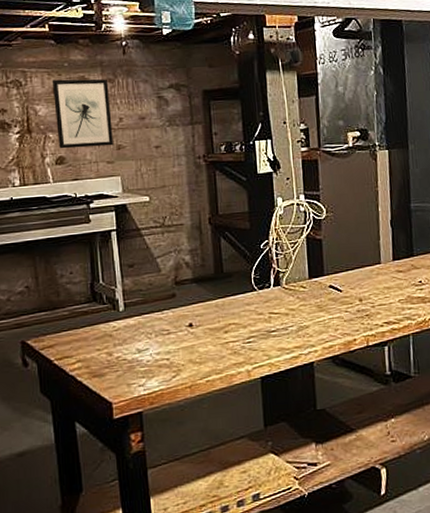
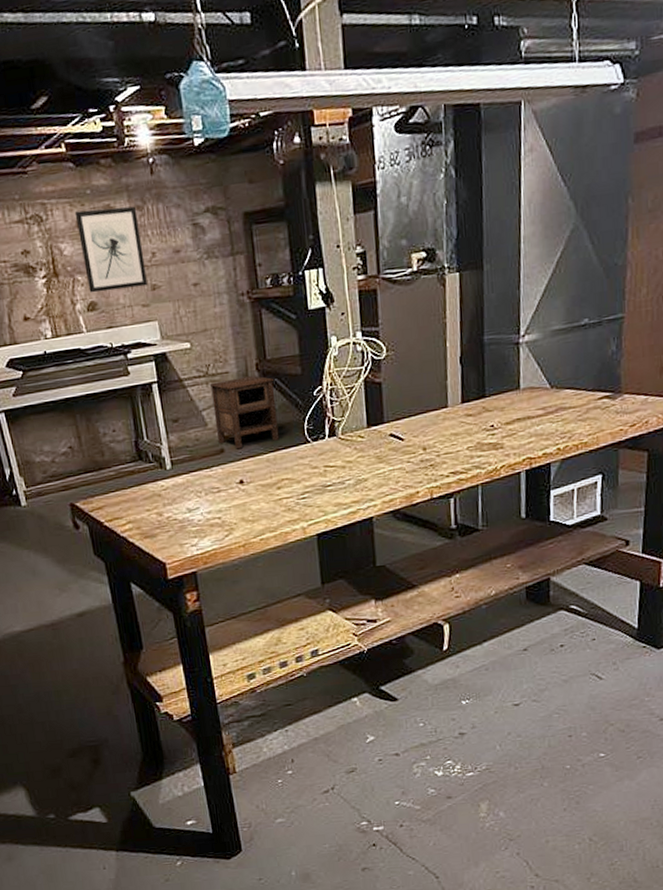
nightstand: none [165,228,228,295] -> present [209,376,280,449]

